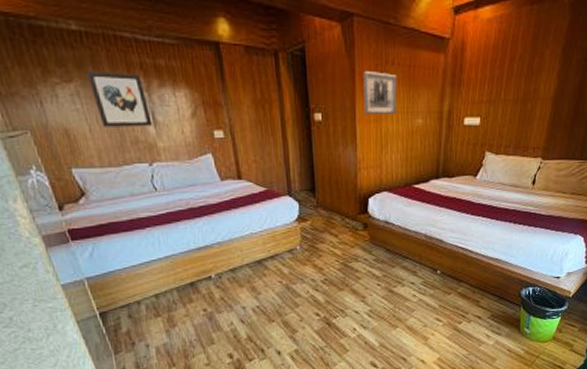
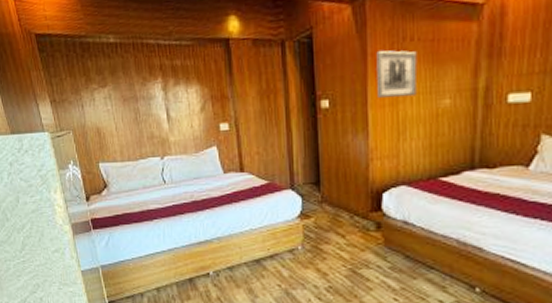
wall art: present [87,71,153,127] -> none [118,75,167,125]

